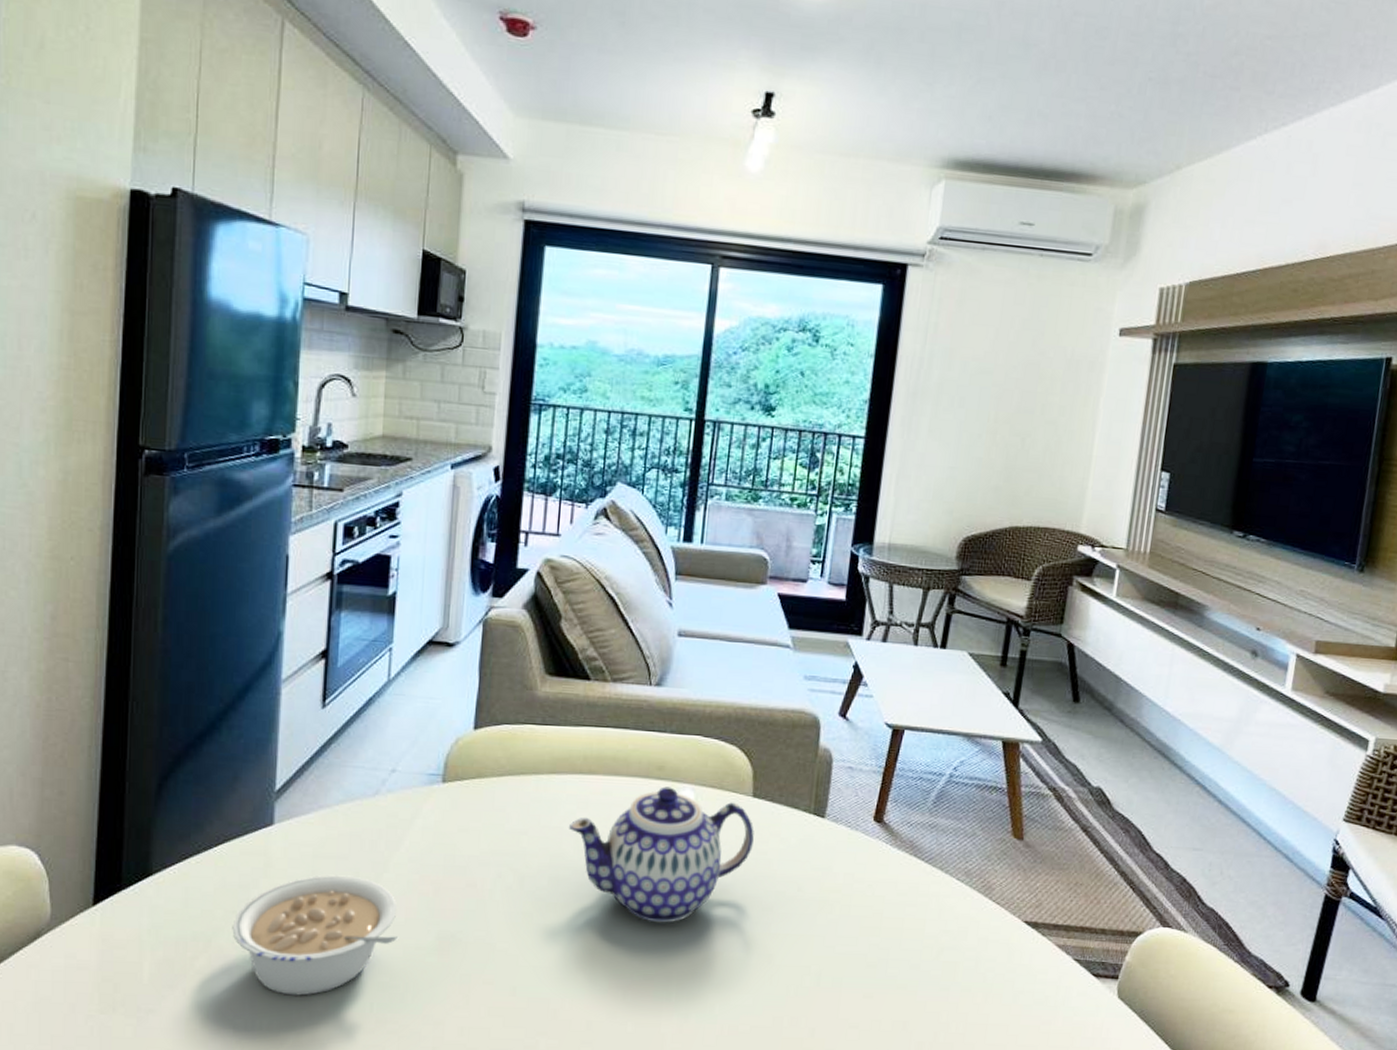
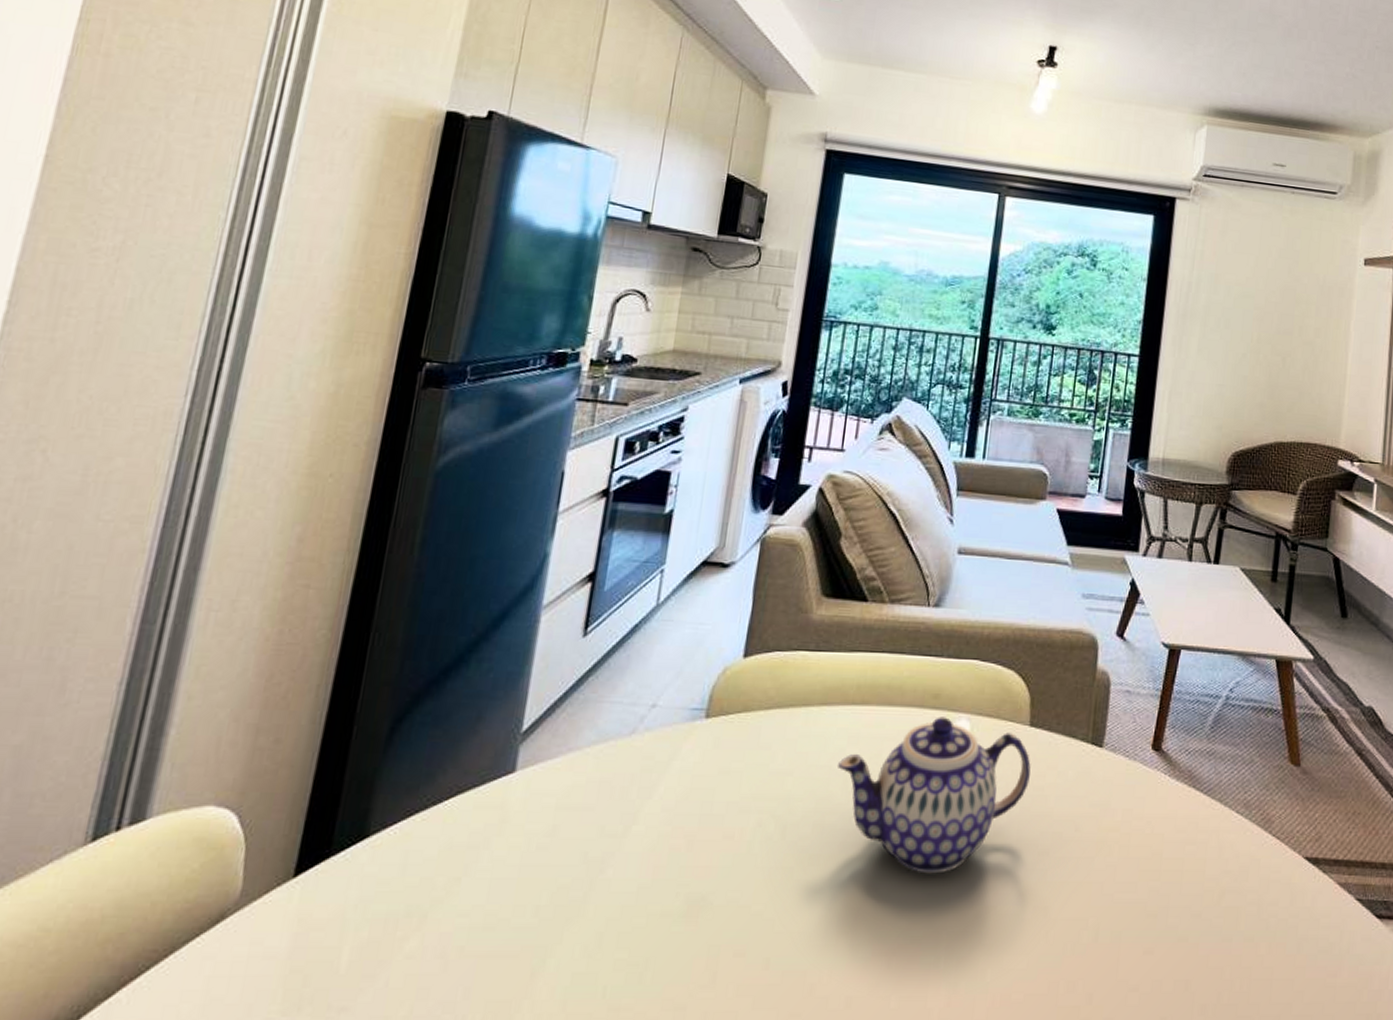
legume: present [232,874,399,996] -> none [453,829,644,981]

